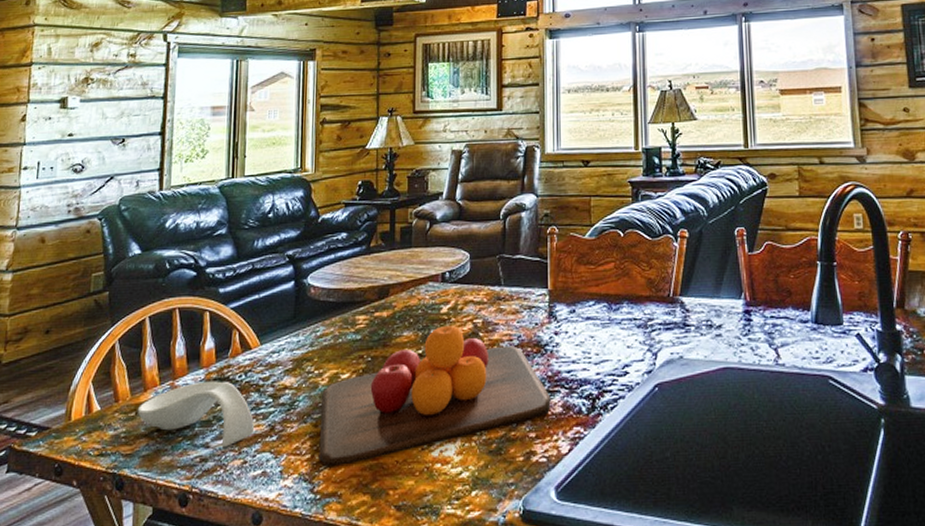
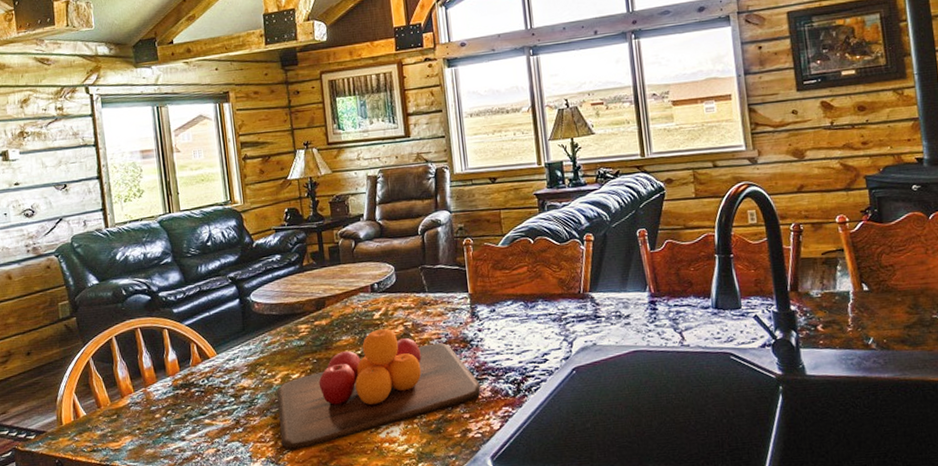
spoon rest: present [137,381,255,447] -> none [118,386,223,439]

